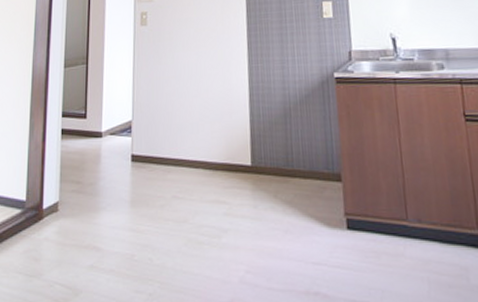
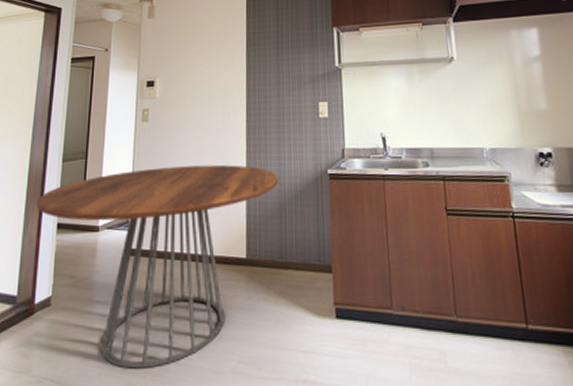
dining table: none [41,68,283,276] -> present [36,164,279,369]

